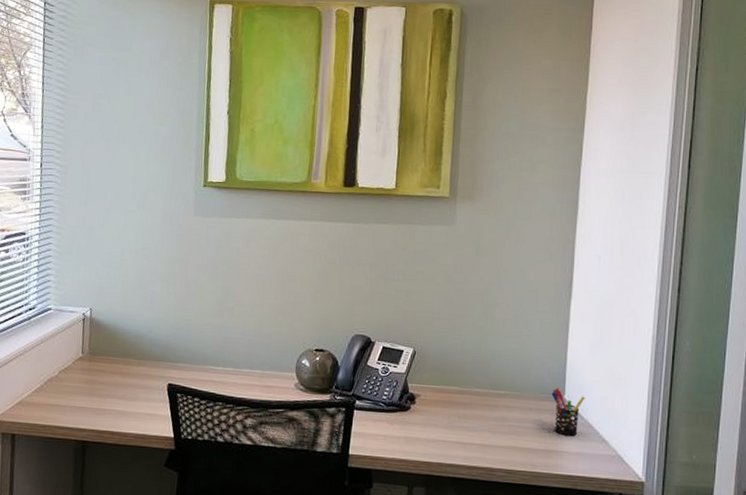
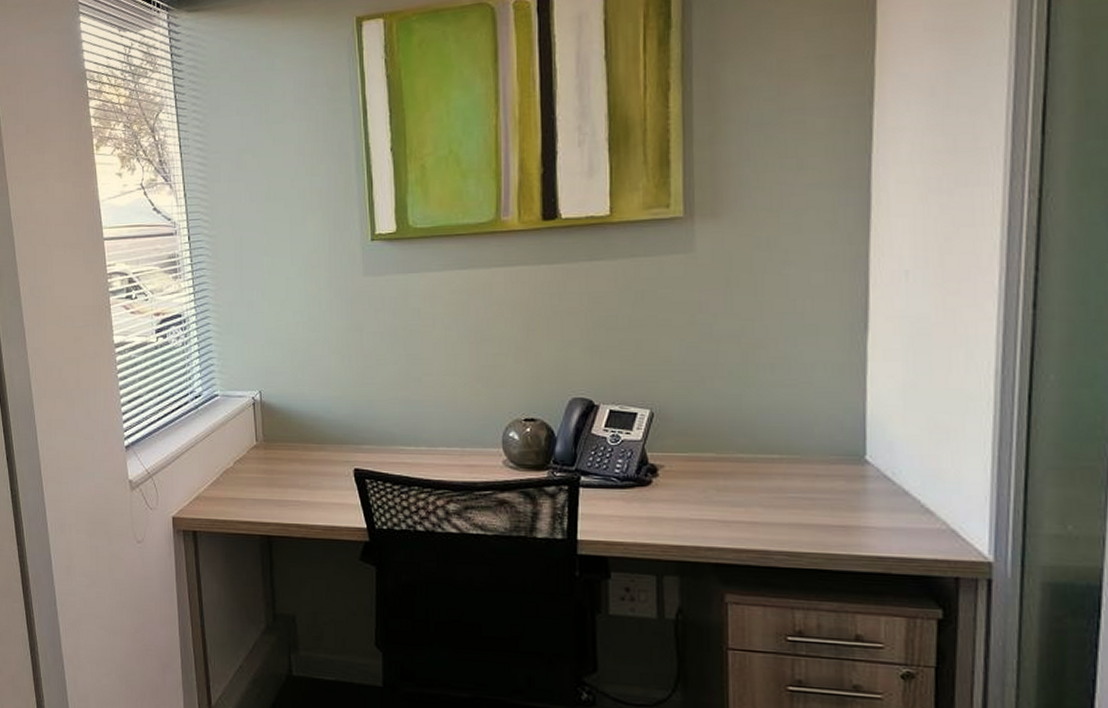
pen holder: present [551,388,585,437] -> none [846,447,897,508]

